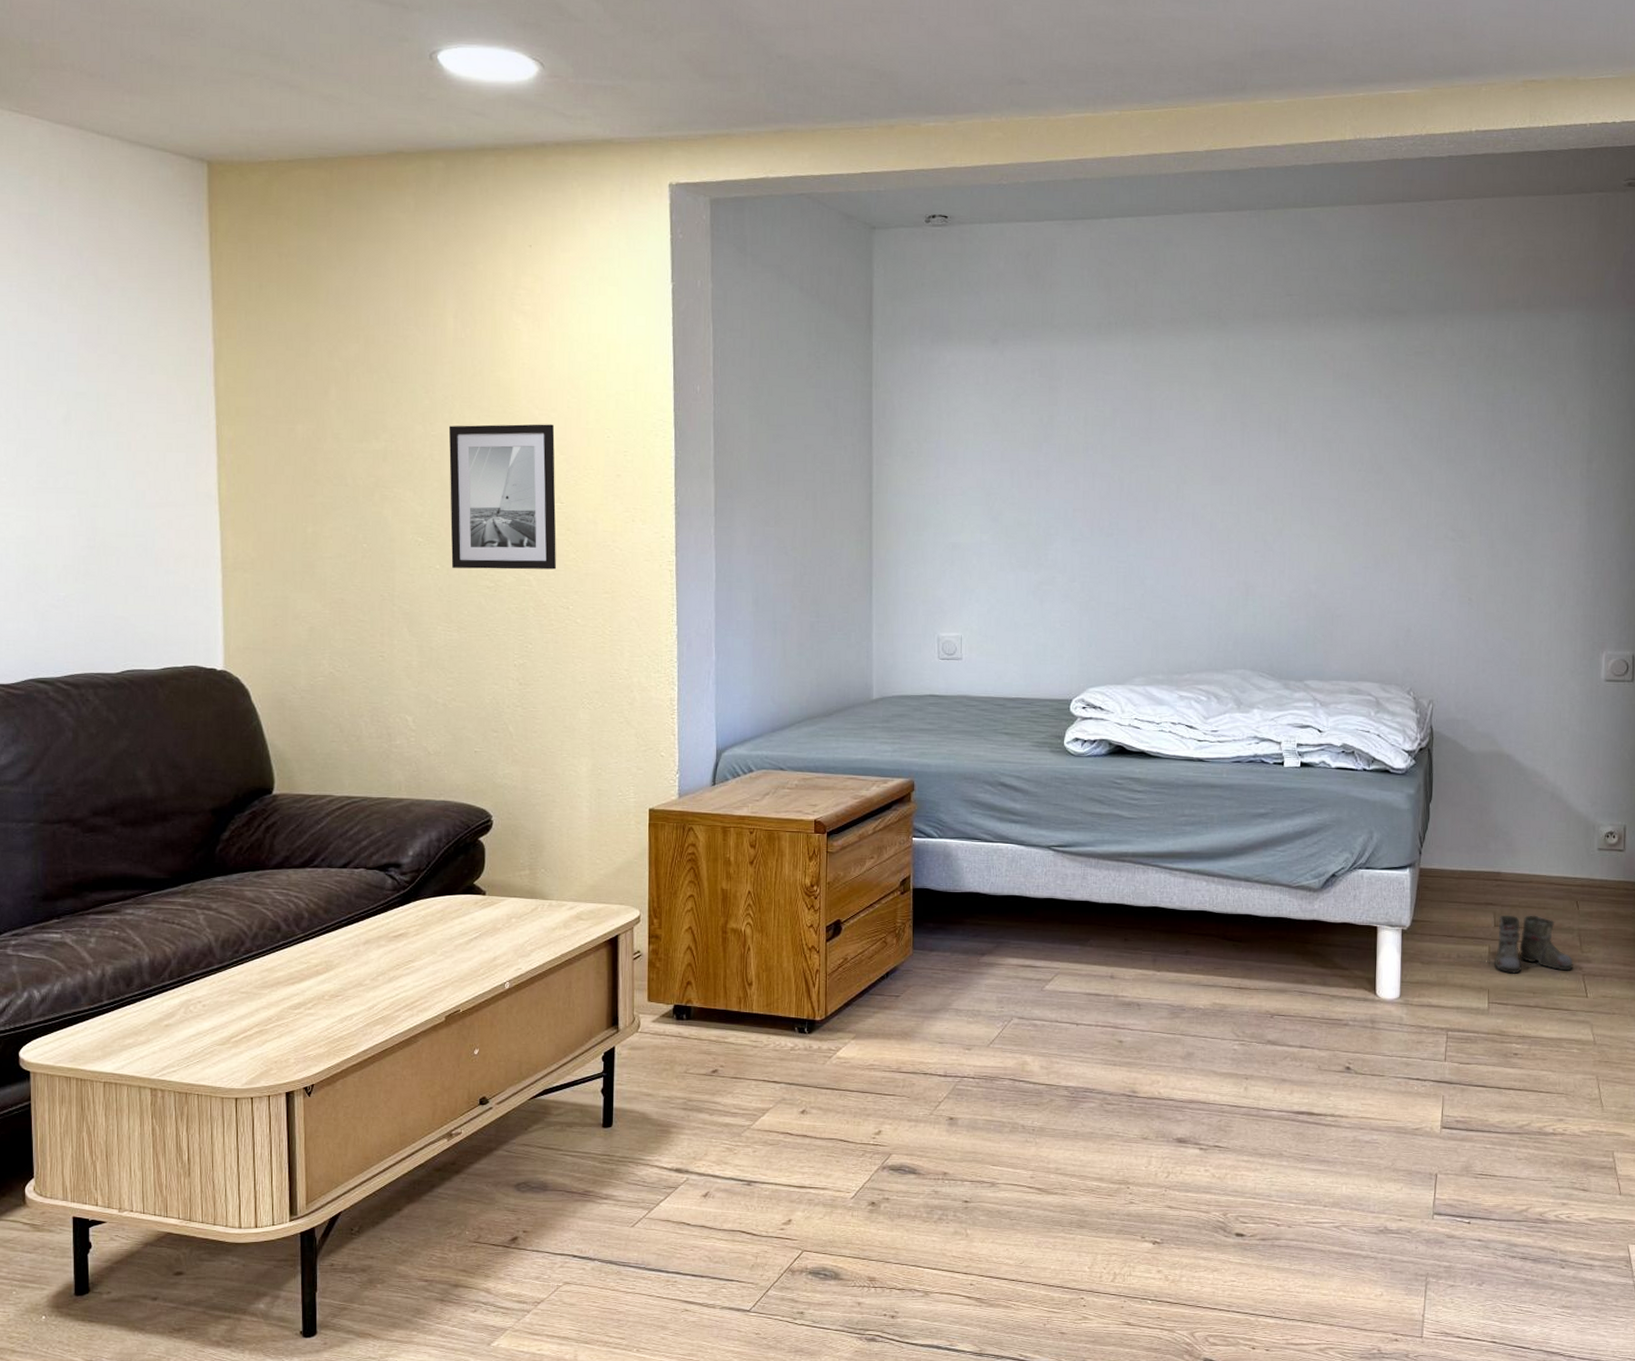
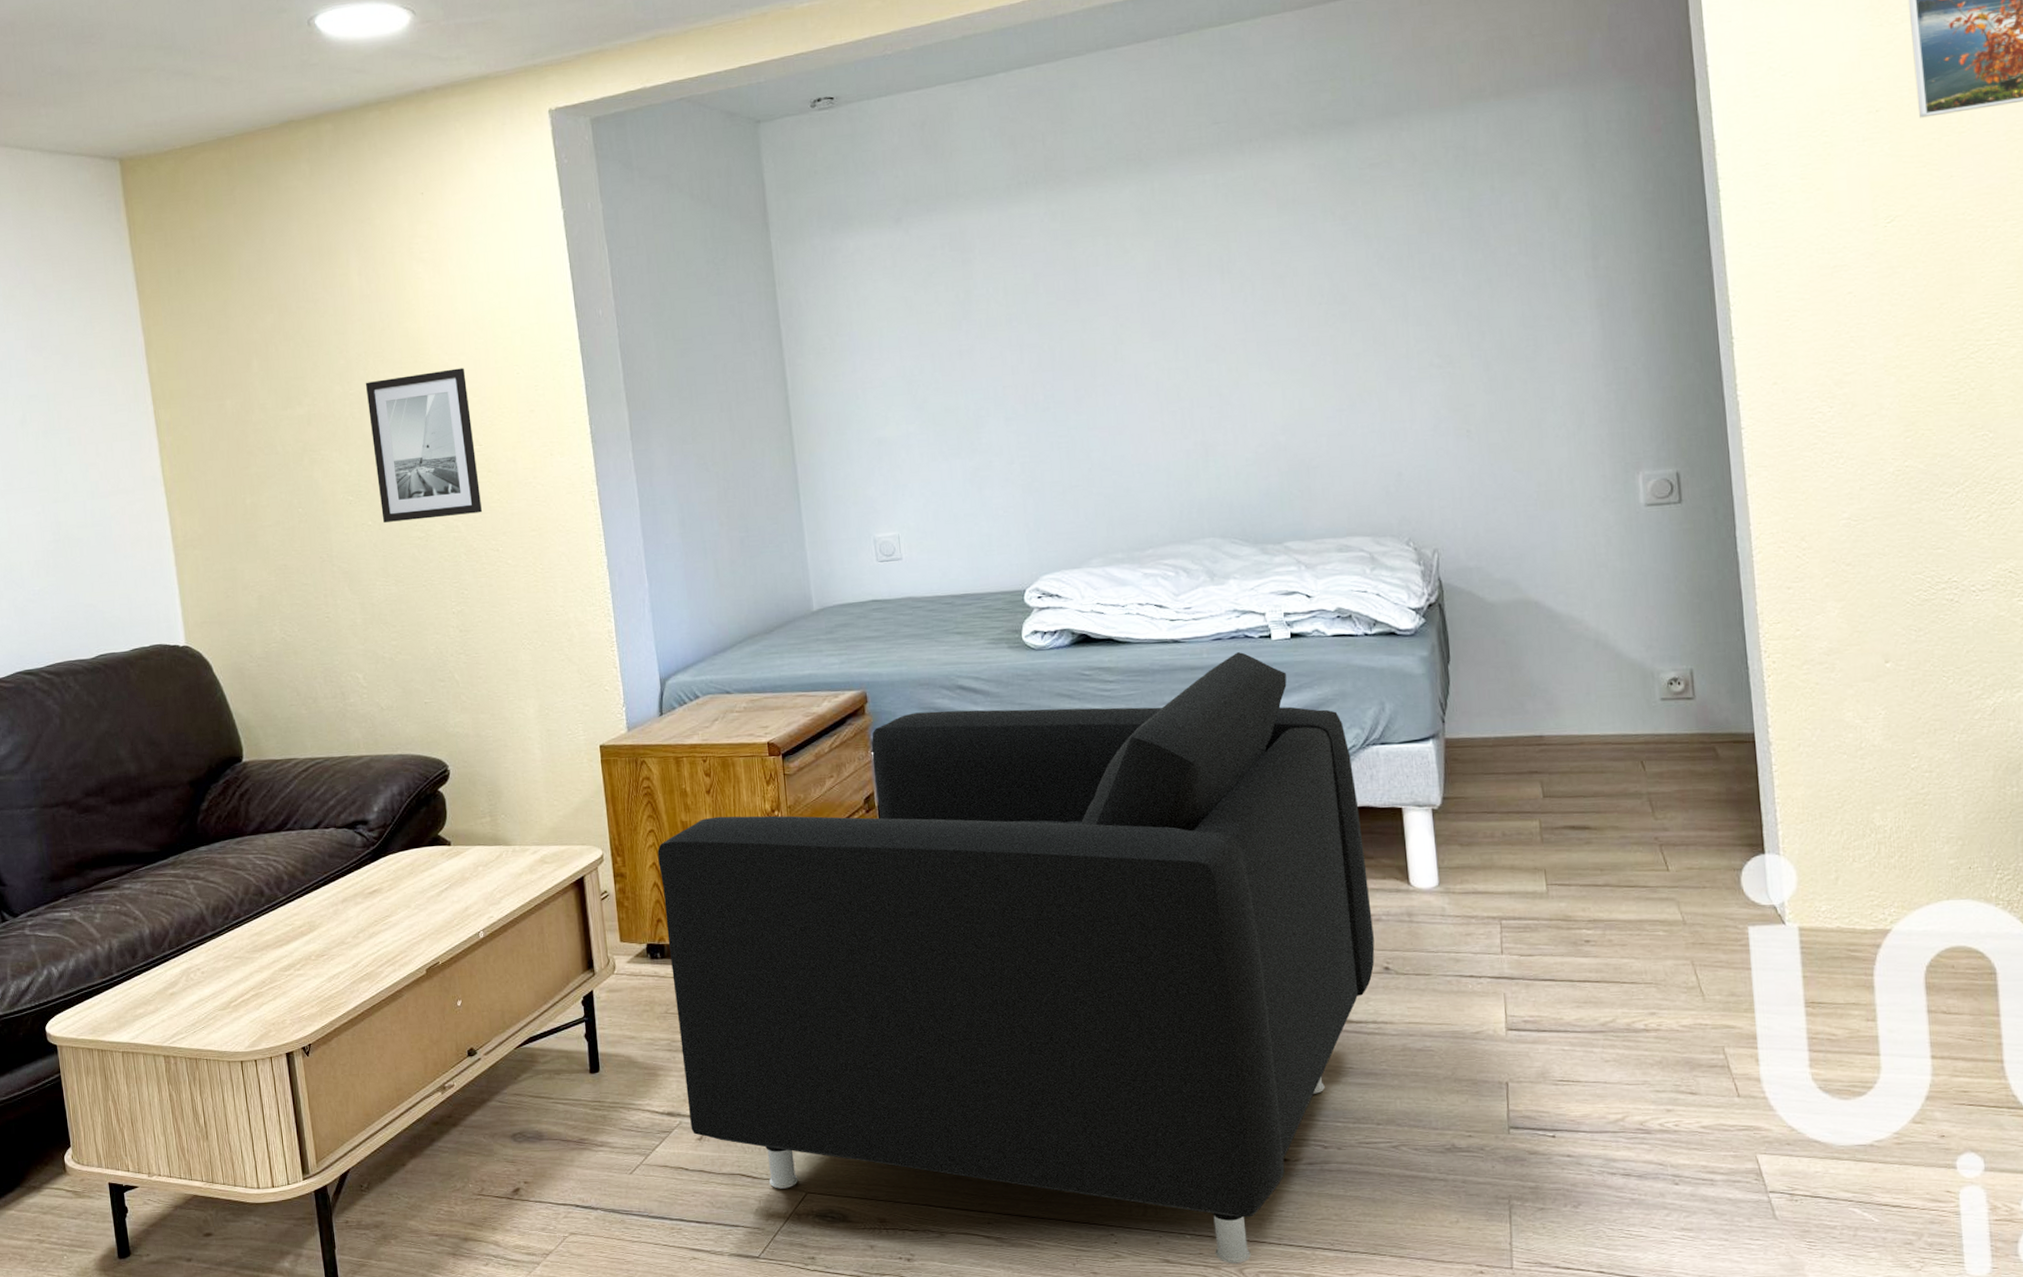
armchair: none [695,775,1341,1327] -> present [657,652,1375,1264]
boots: present [1484,915,1574,974] -> none [1535,781,1647,850]

